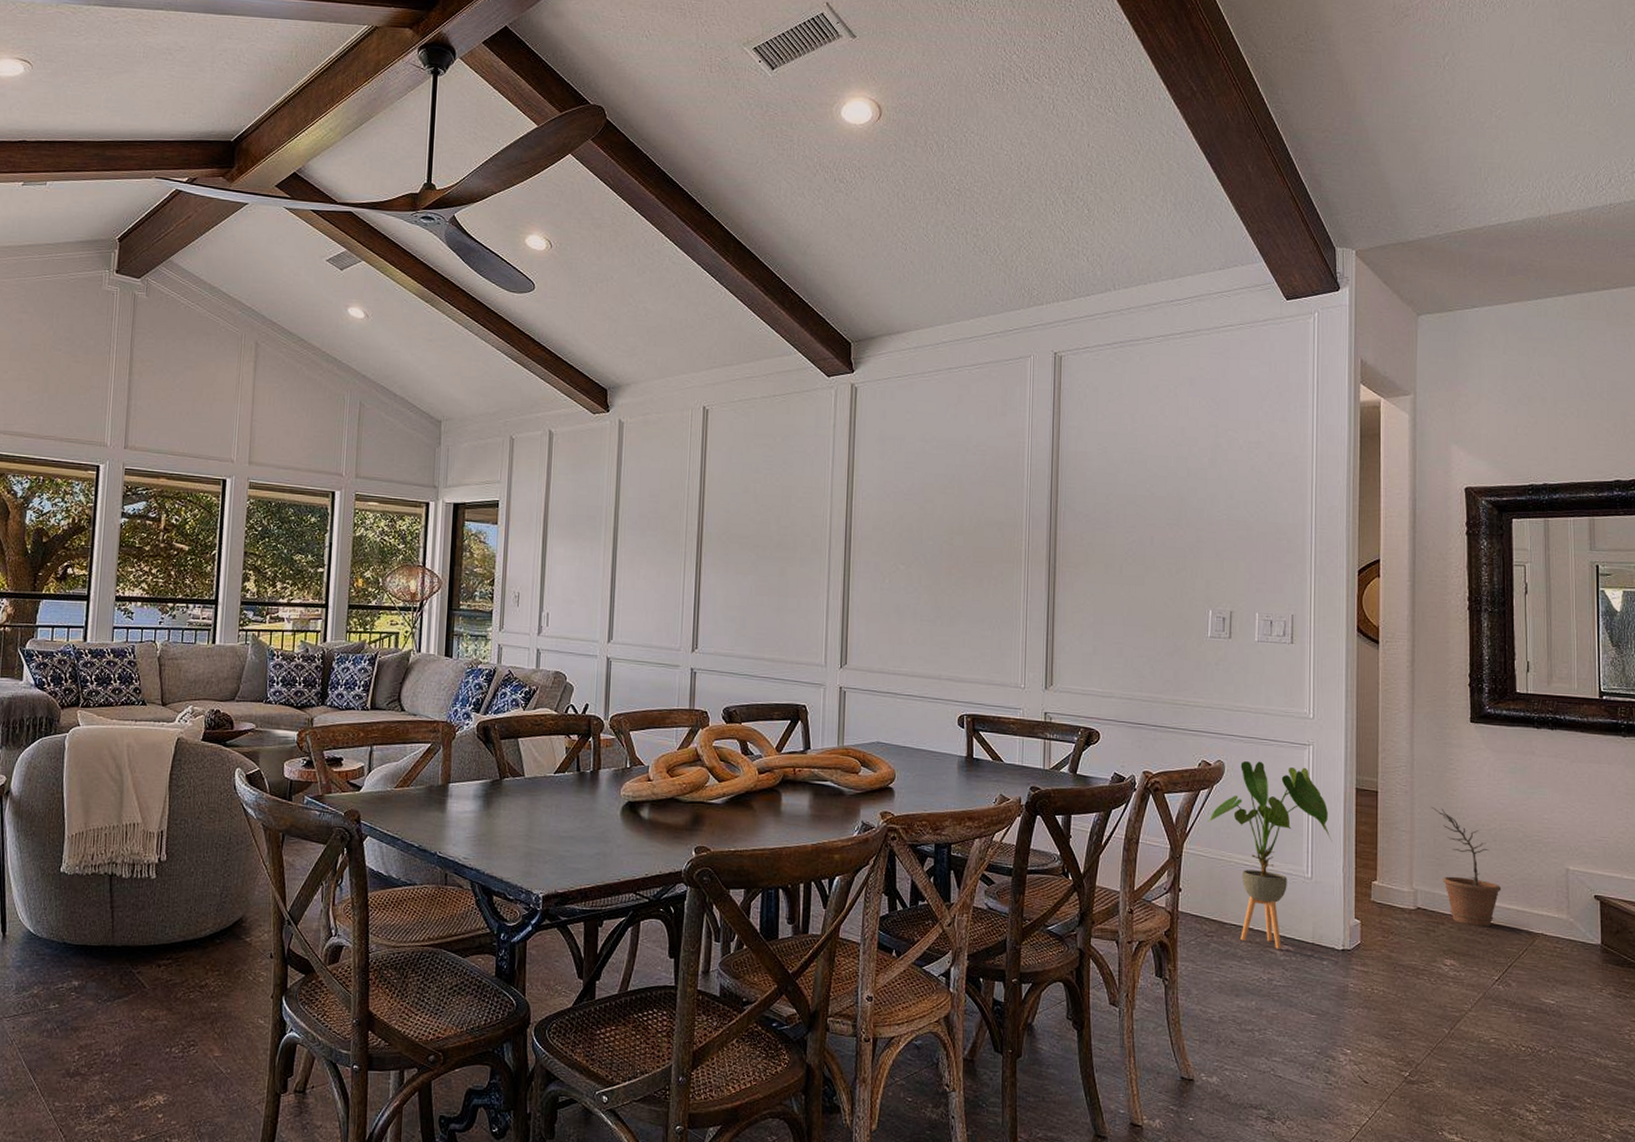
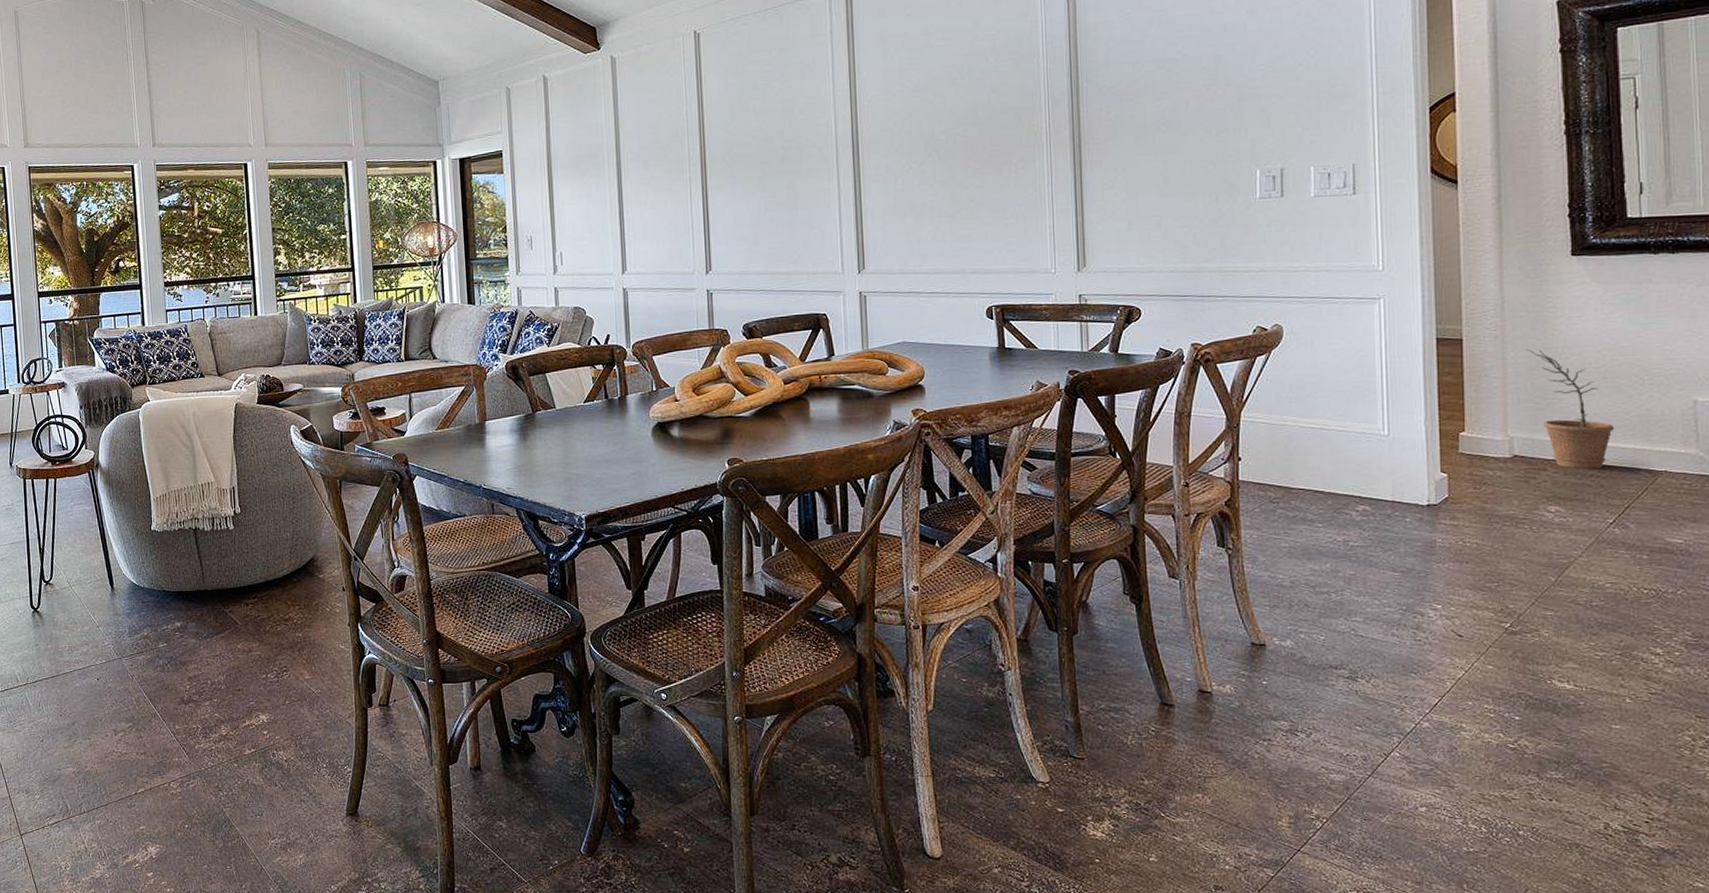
house plant: present [1208,761,1333,949] -> none [1267,320,1411,510]

